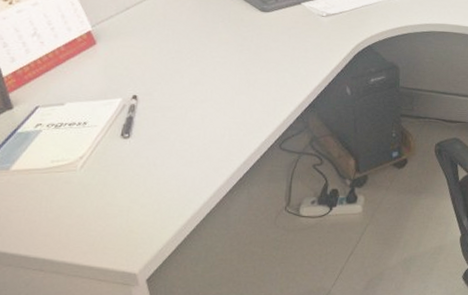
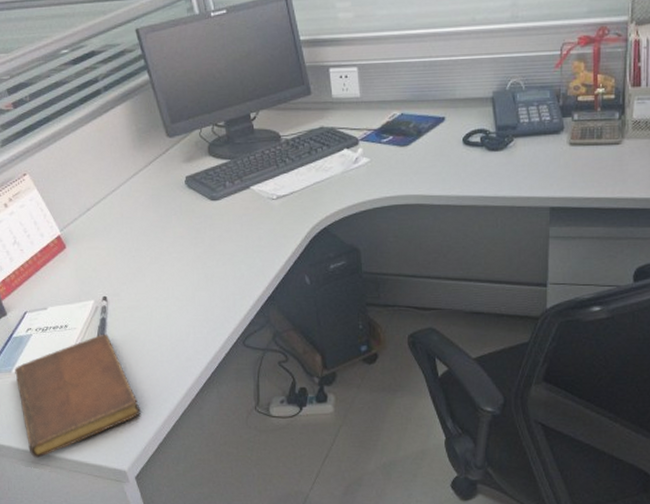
notebook: none [14,132,161,263] -> present [15,334,141,458]

